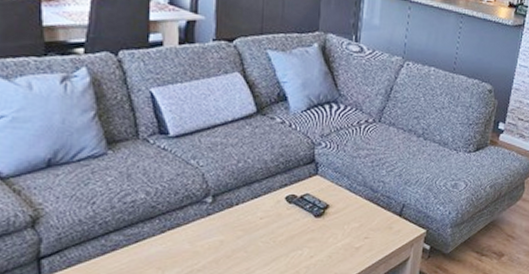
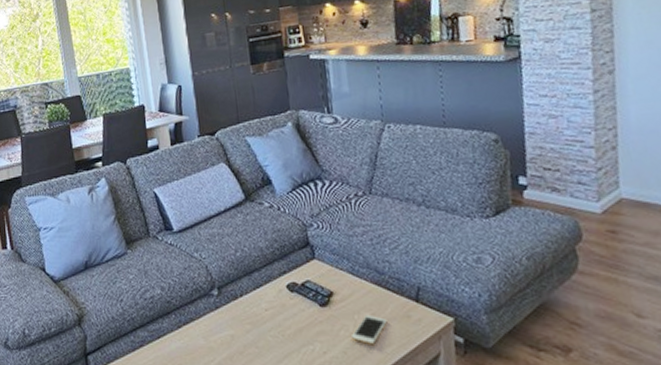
cell phone: none [337,225,372,249] -> present [350,314,388,344]

